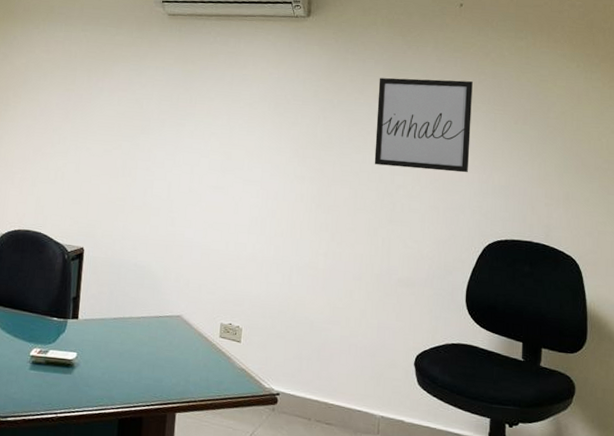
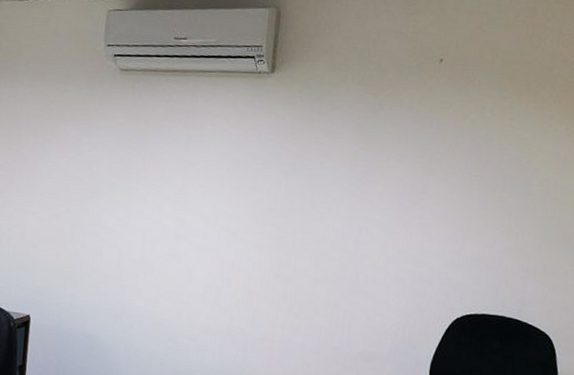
wall art: present [374,78,473,173] -> none [338,140,449,243]

